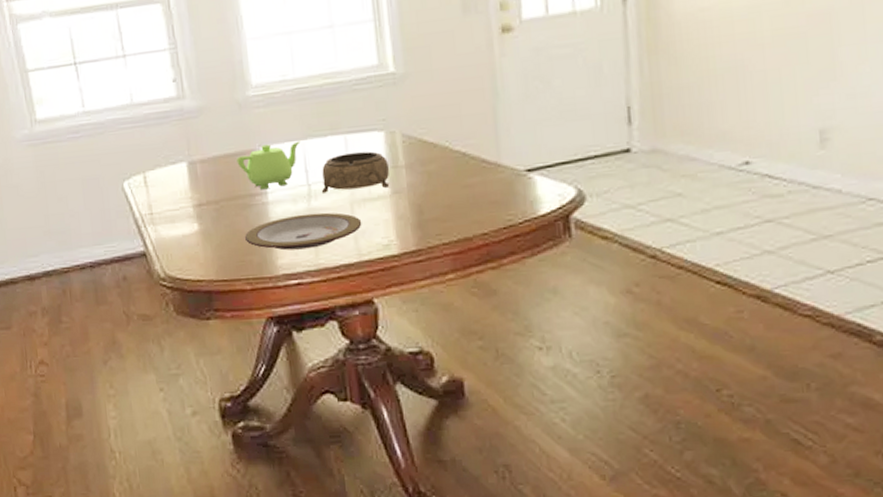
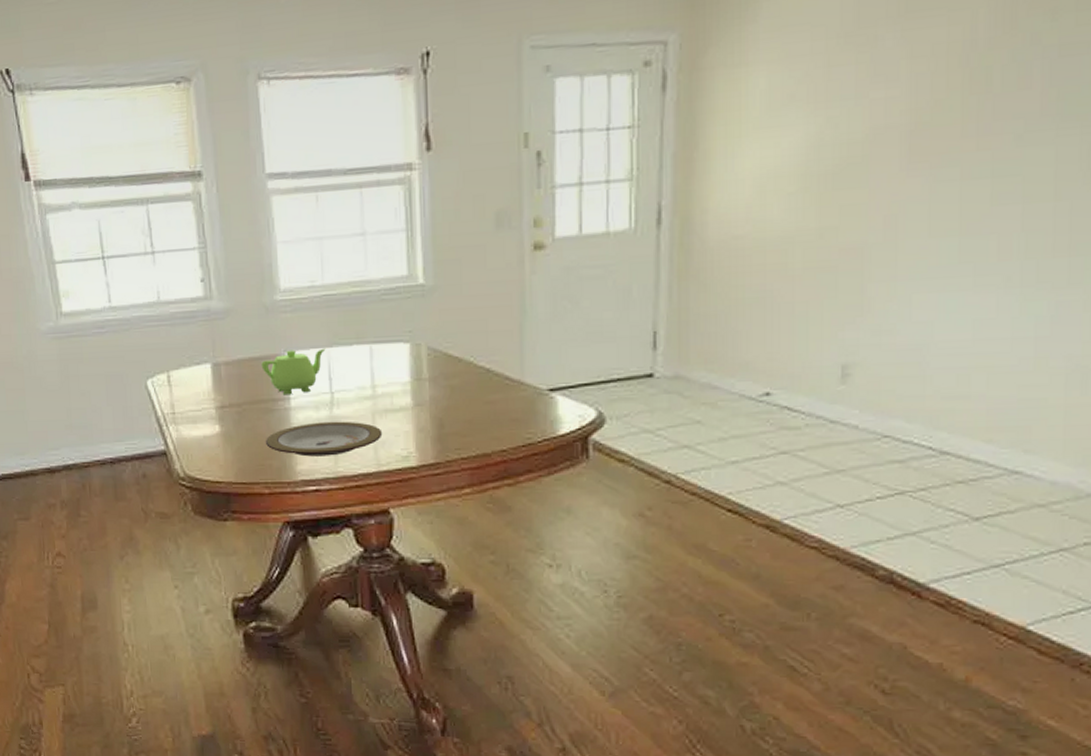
decorative bowl: present [321,151,390,193] -> none [344,362,413,402]

